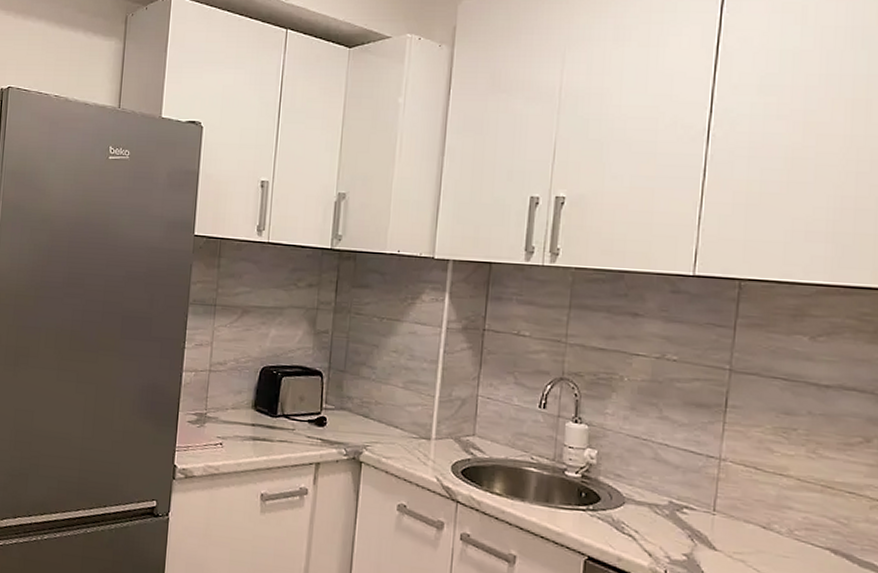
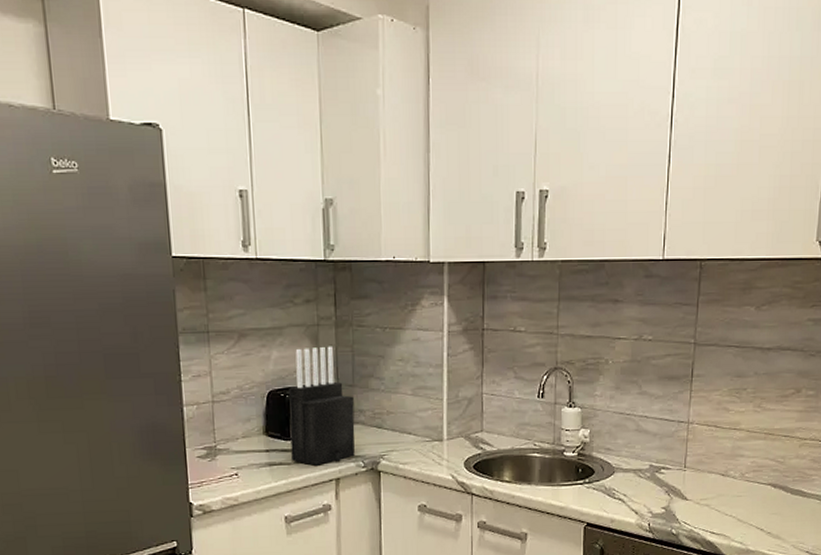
knife block: none [275,329,343,447] -> present [289,346,355,466]

